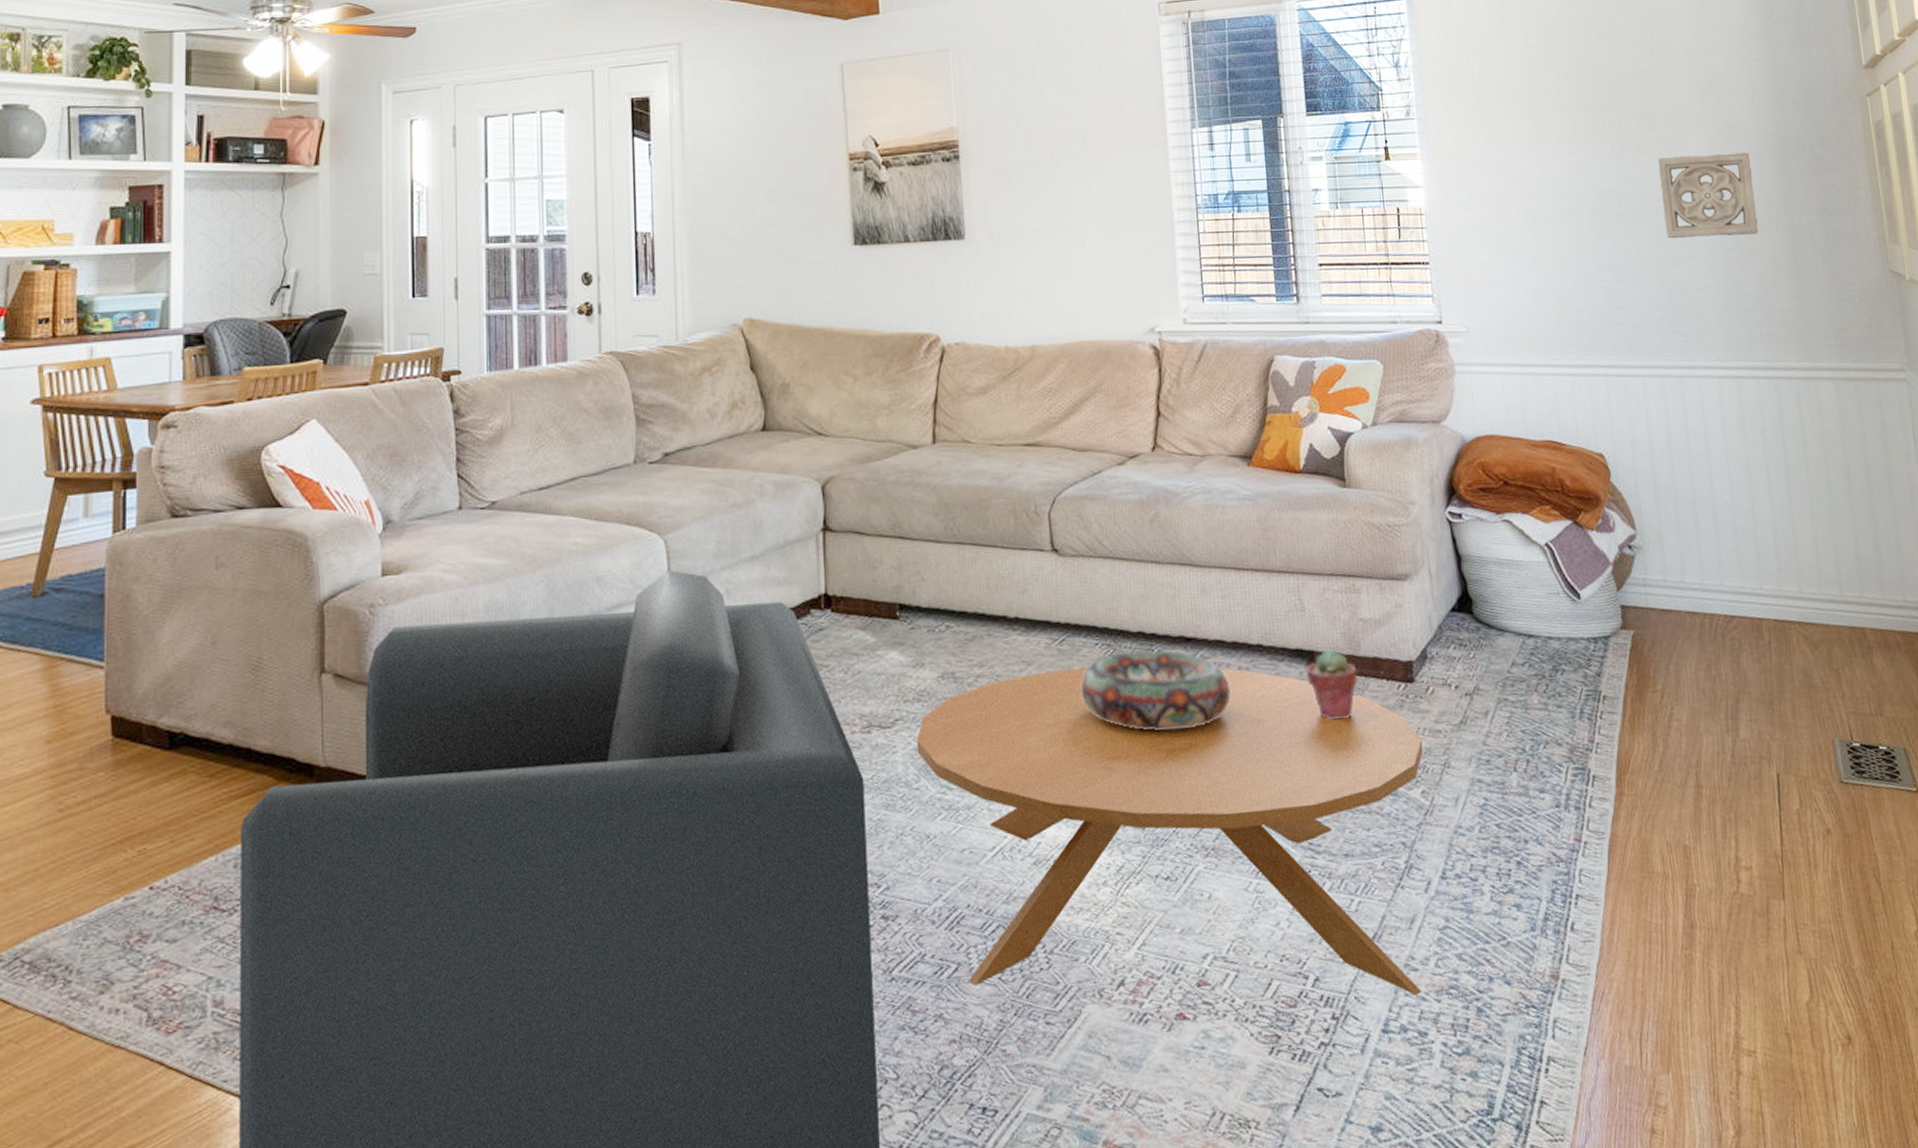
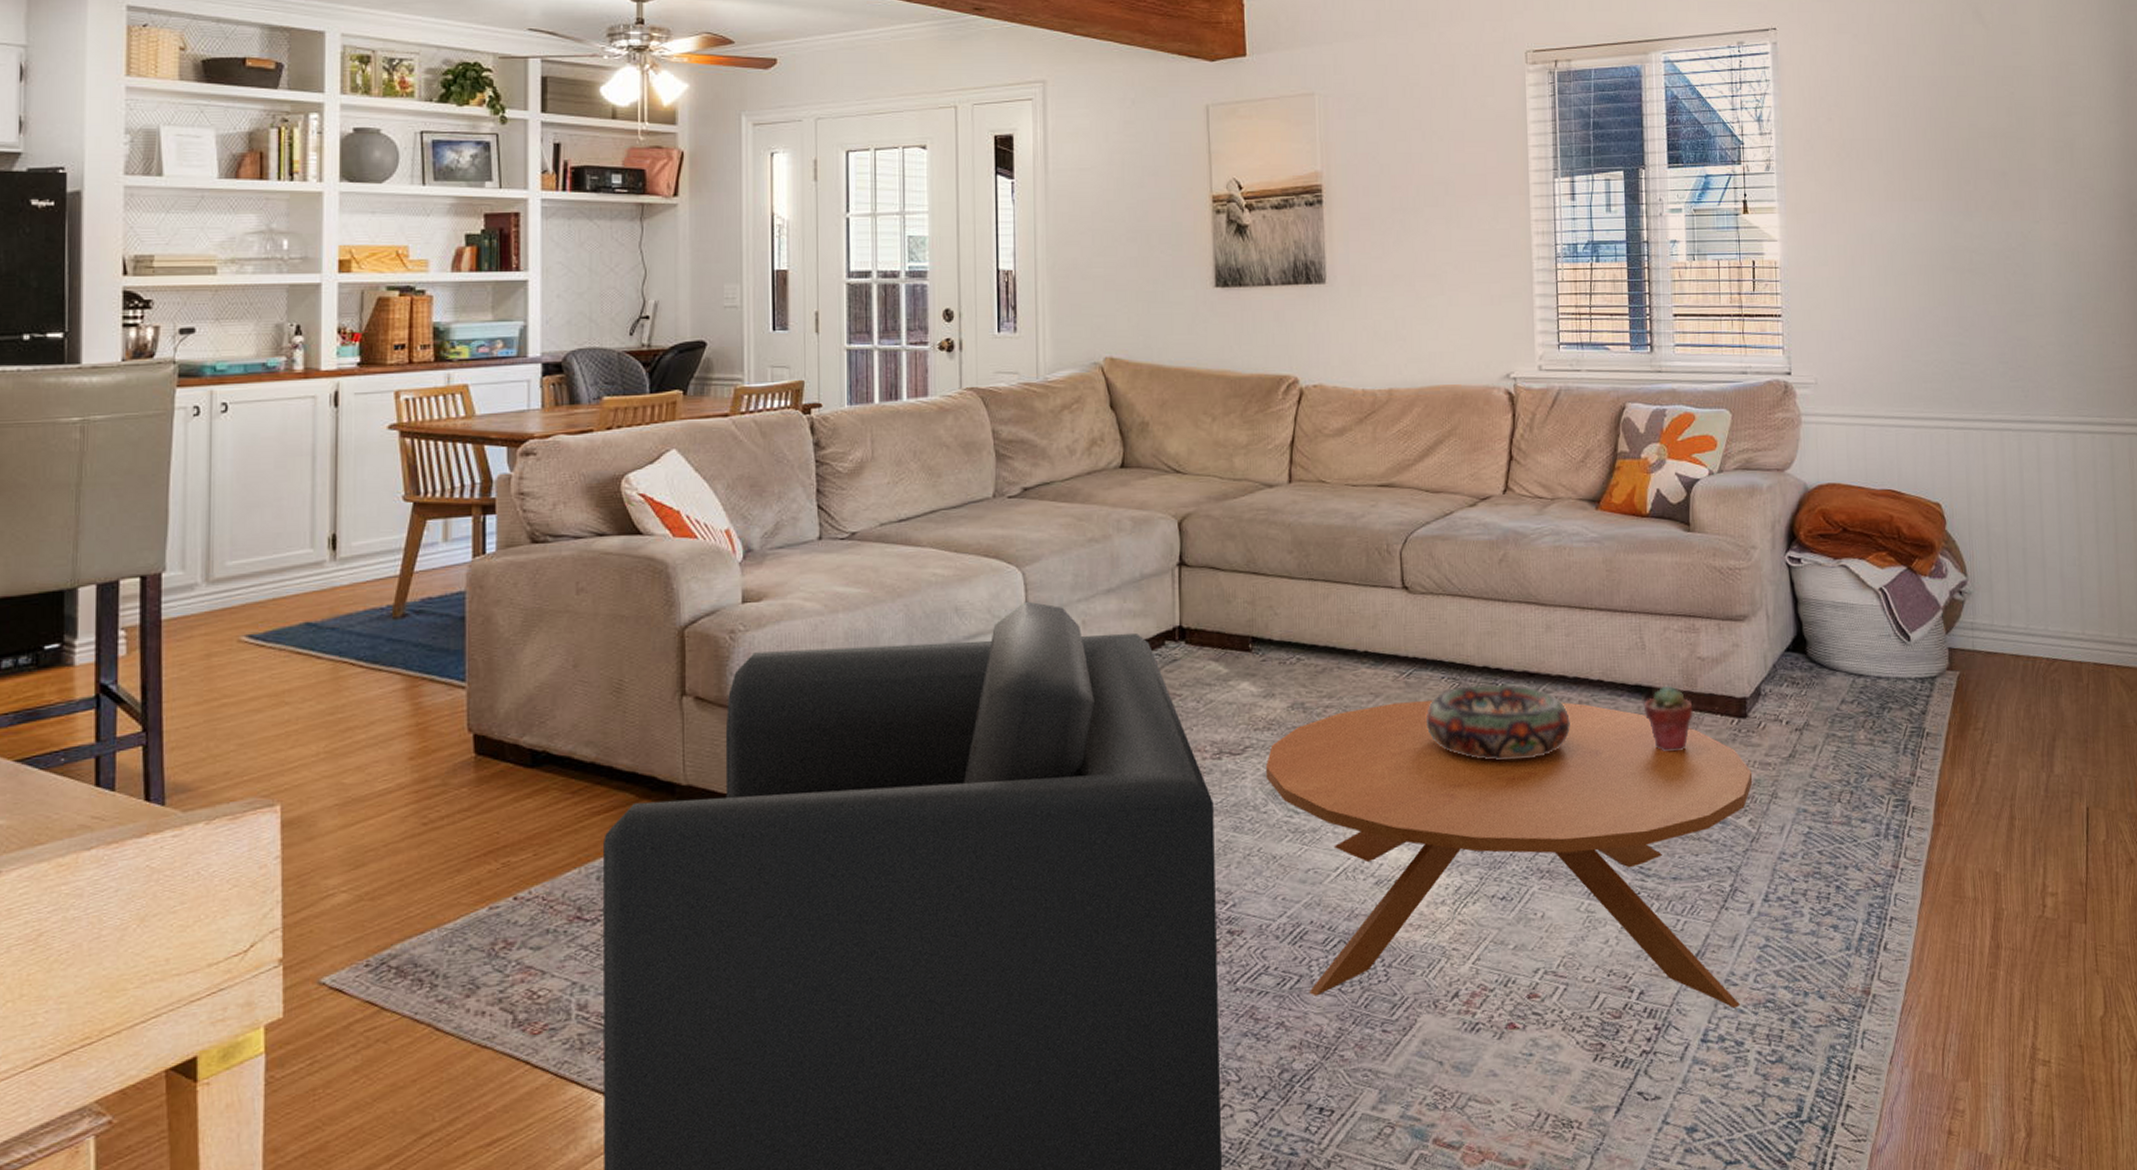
wall ornament: present [1657,152,1759,239] -> none [2010,213,2103,297]

